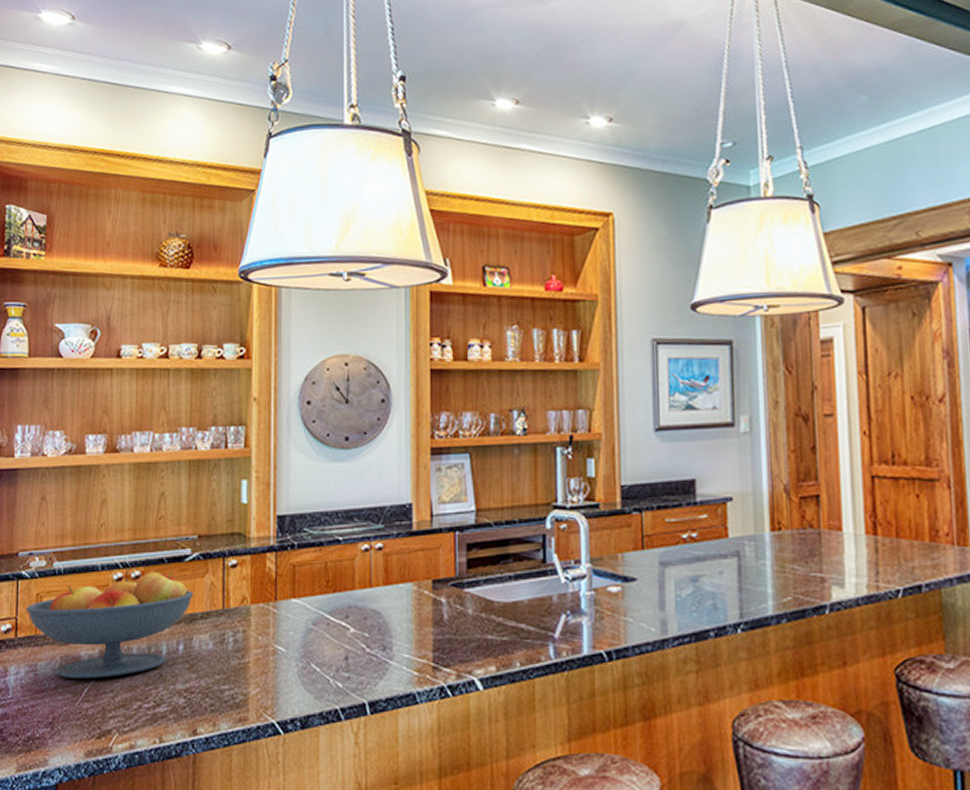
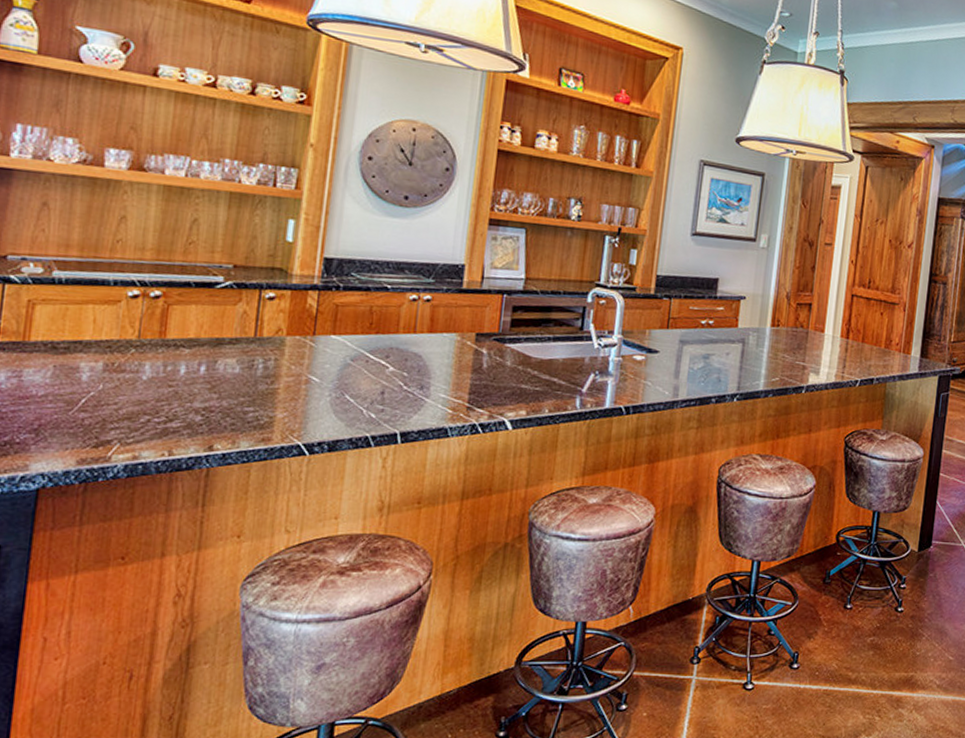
fruit bowl: present [26,570,194,678] -> none [12,293,223,390]

